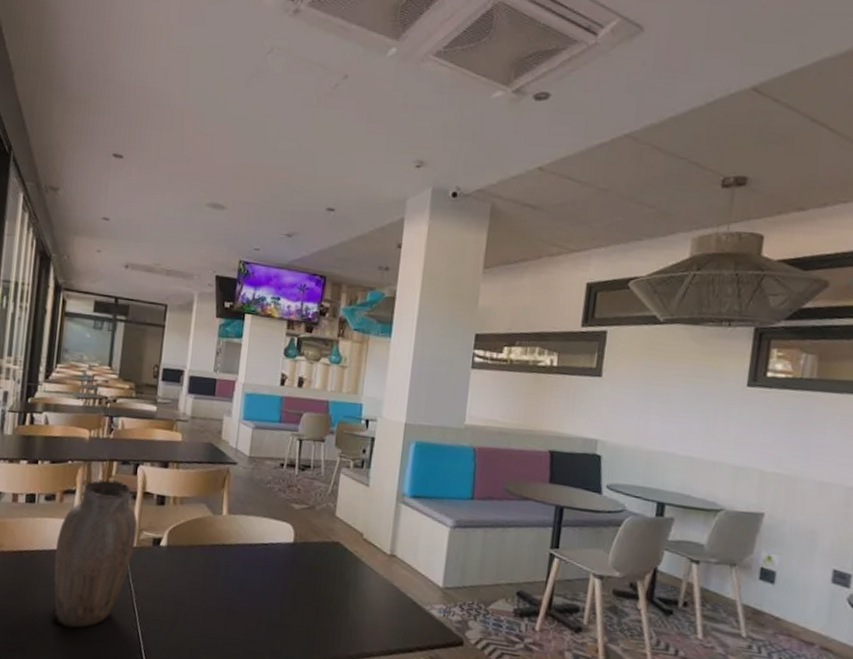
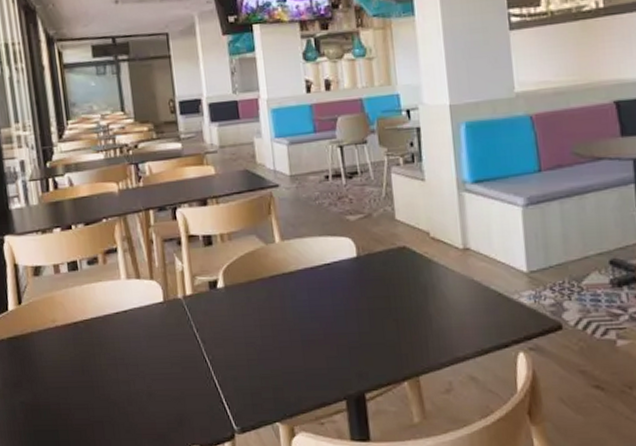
vase: present [49,479,138,628] -> none [109,228,192,391]

